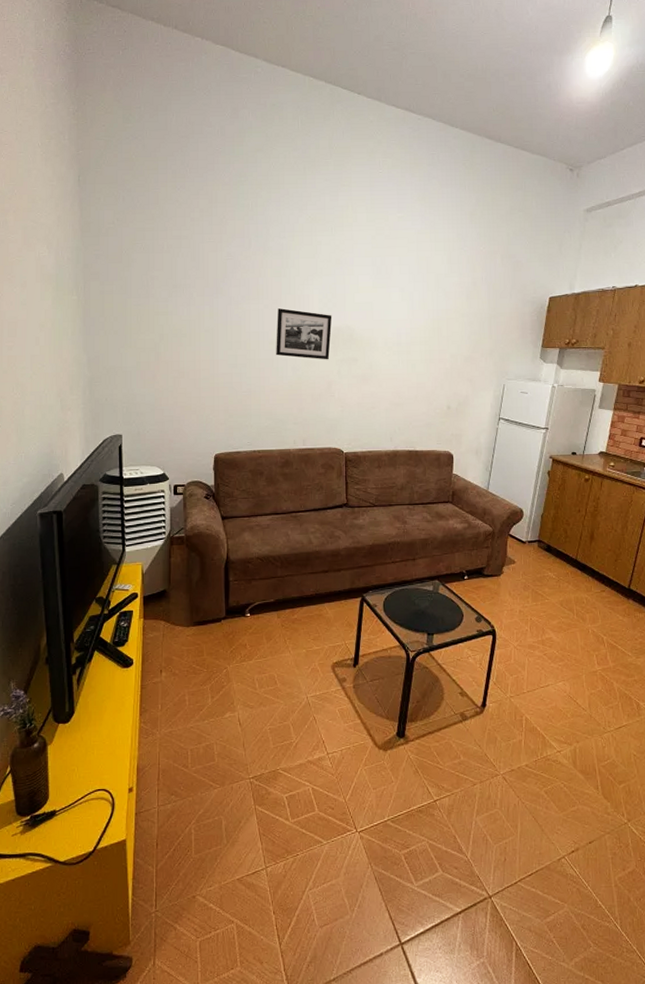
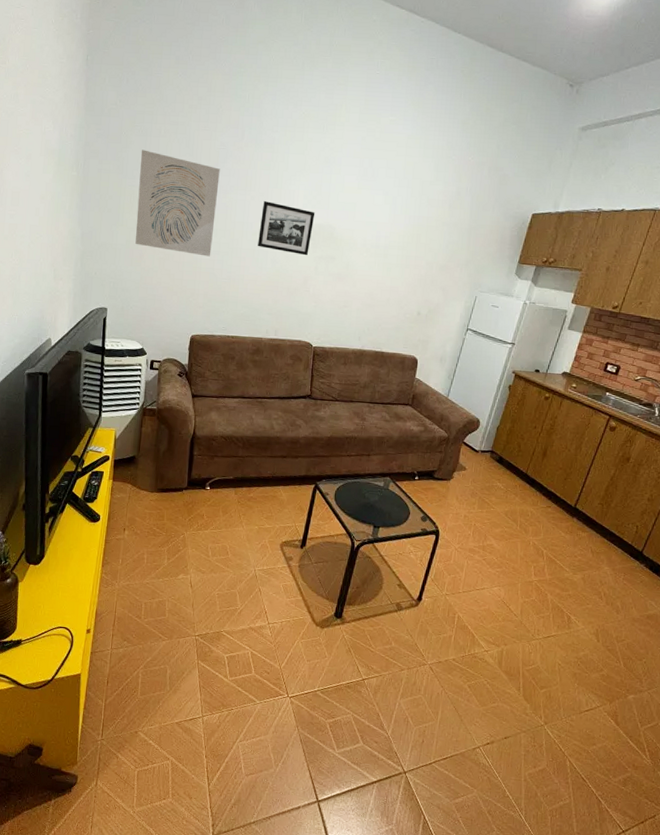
wall art: none [144,267,230,371] -> present [135,150,220,257]

